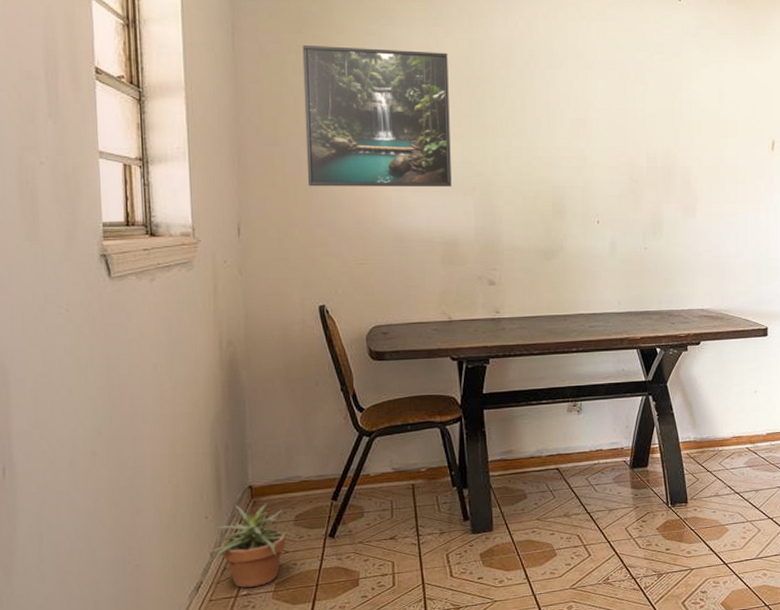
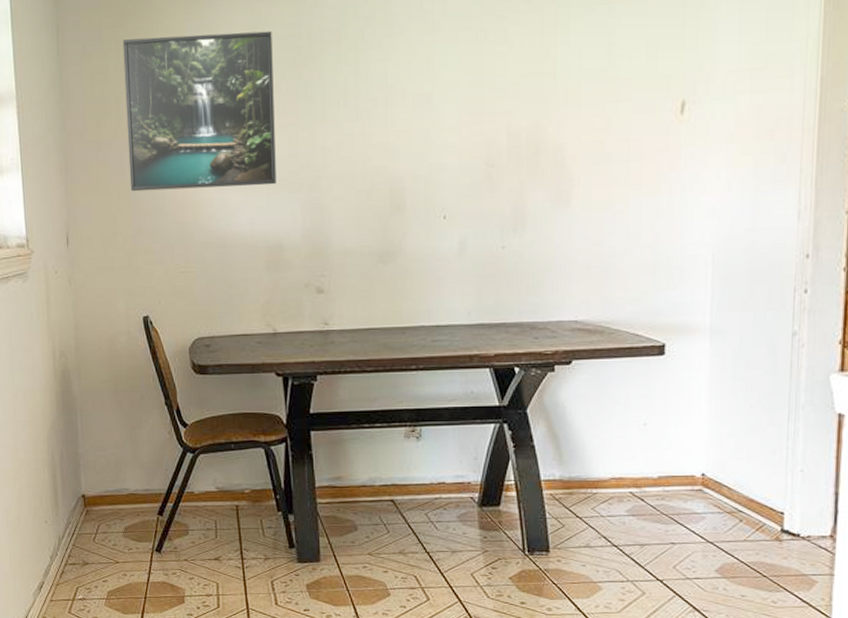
potted plant: present [212,502,298,588] -> none [51,512,127,593]

